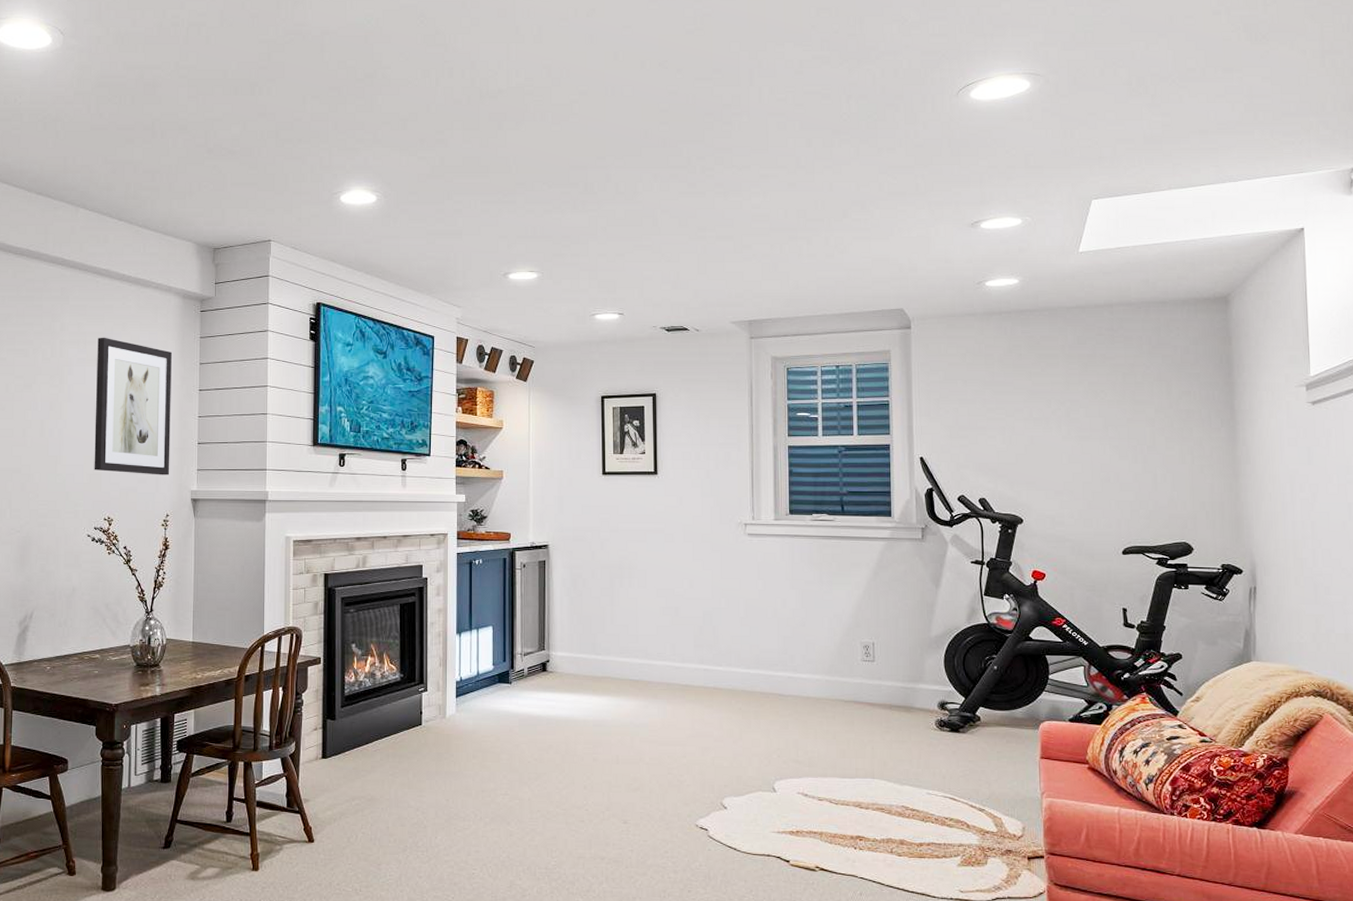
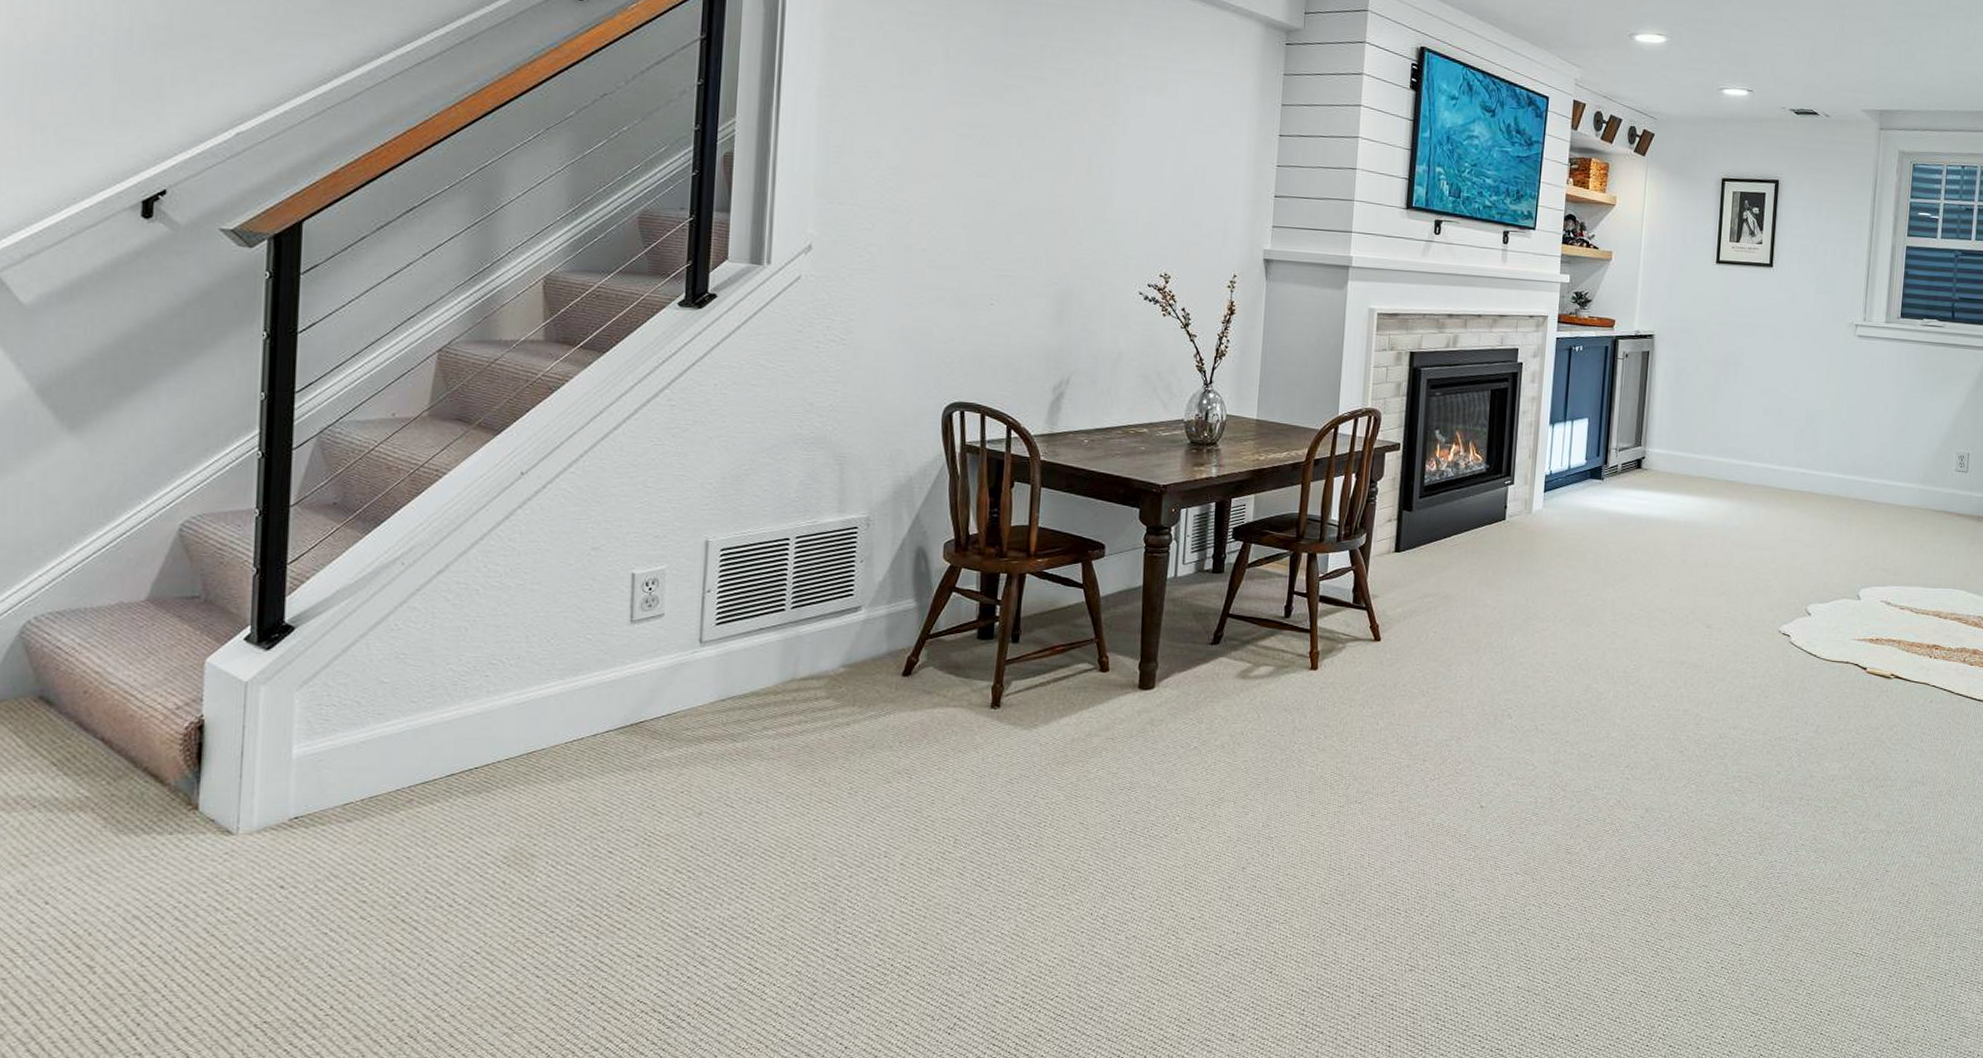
wall art: present [94,337,172,475] -> none [1150,63,1249,231]

